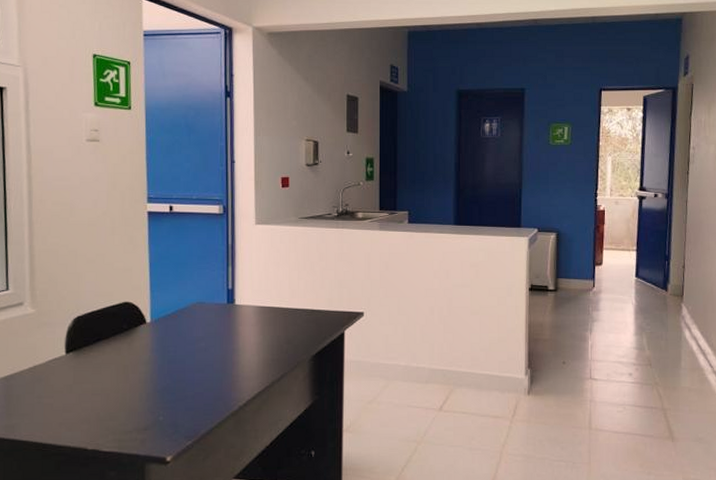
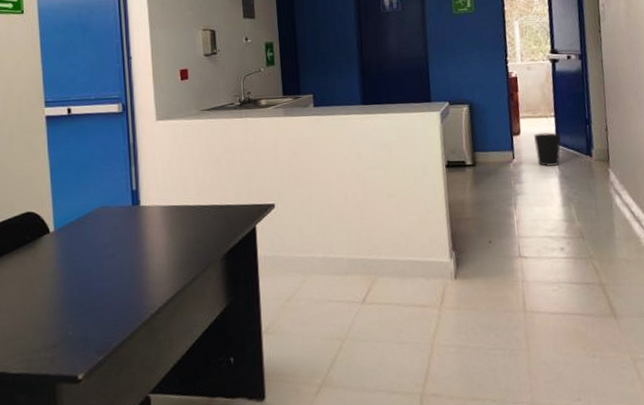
wastebasket: none [614,264,641,297] -> present [534,132,561,167]

